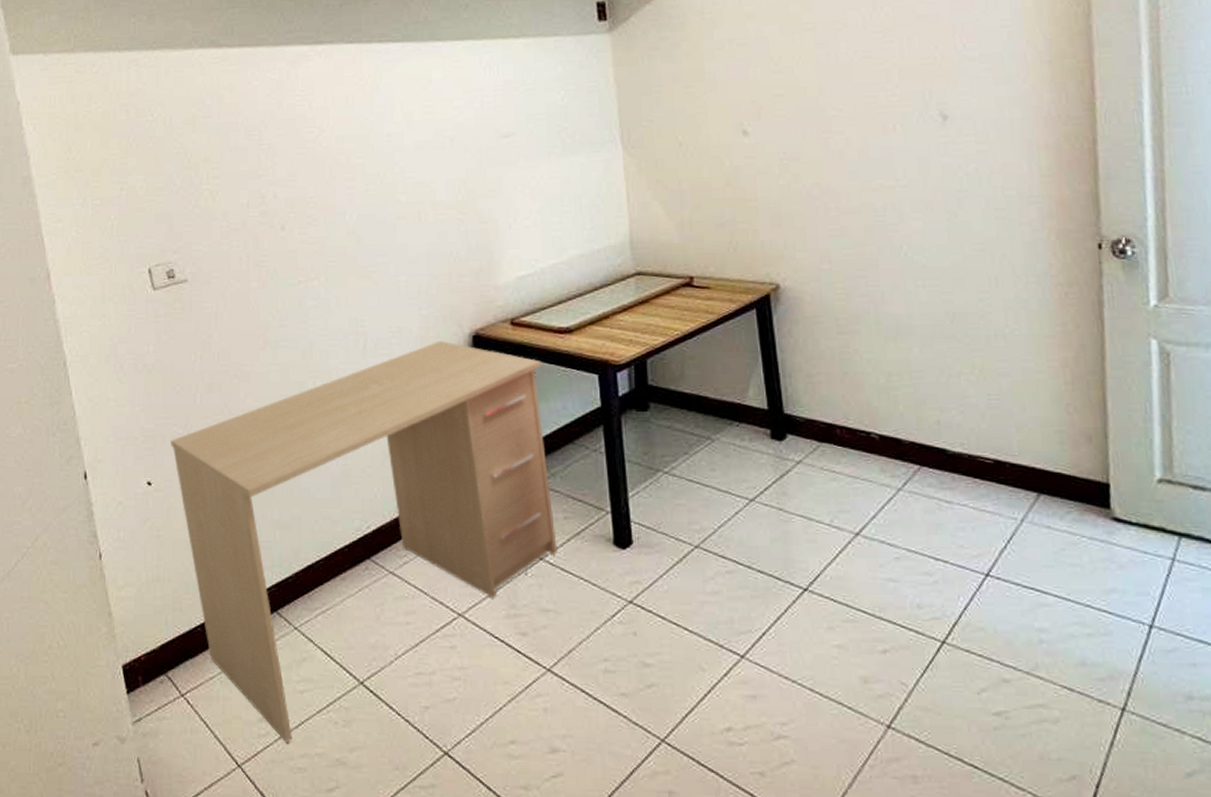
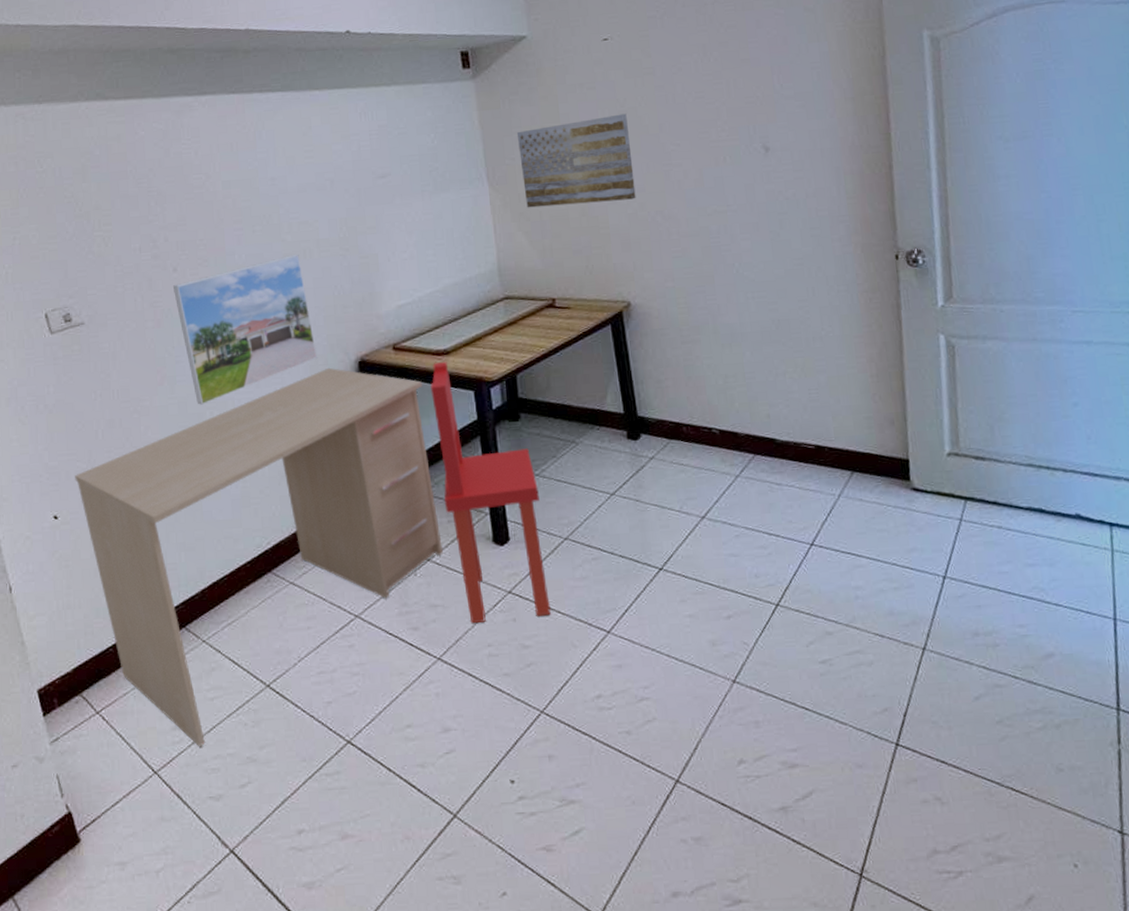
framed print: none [280,216,428,373] -> present [173,254,317,405]
chair: none [551,340,677,634] -> present [430,361,551,624]
wall art: none [656,73,790,175] -> present [516,113,636,208]

